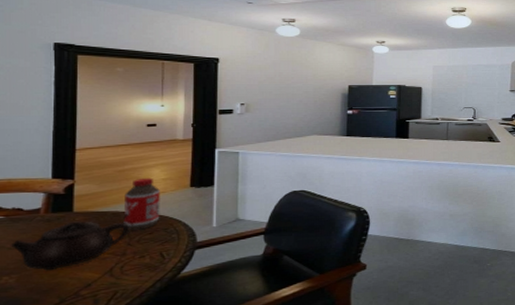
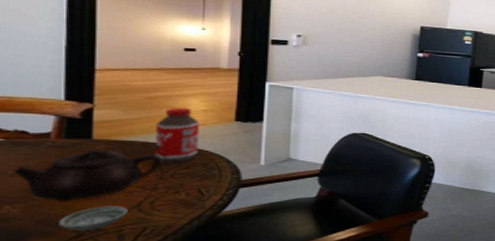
saucer: none [45,272,102,298] -> present [58,206,128,232]

